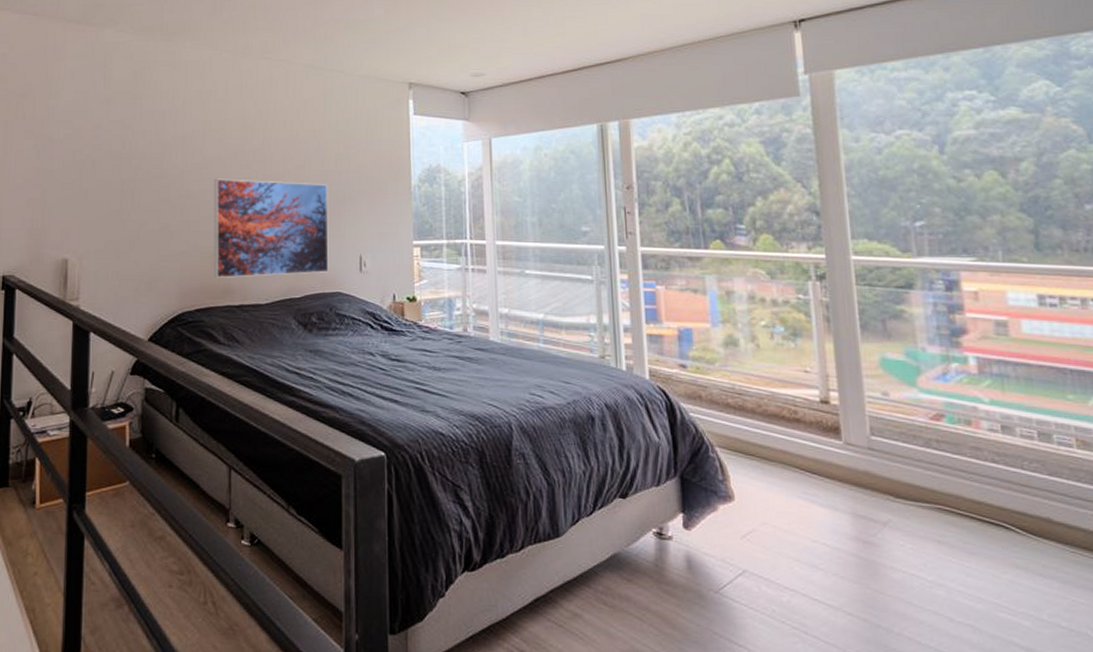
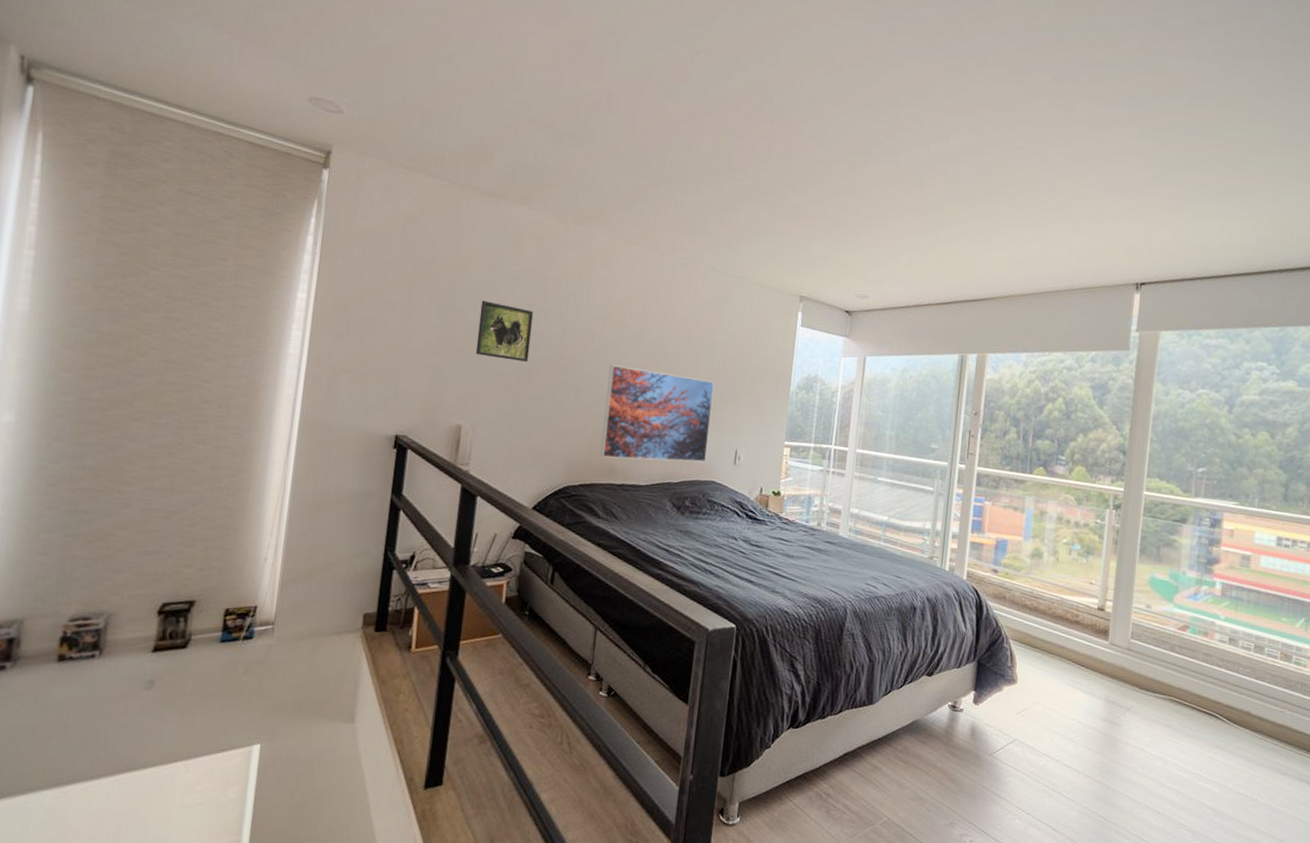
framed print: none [75,128,131,186] -> present [475,300,534,362]

